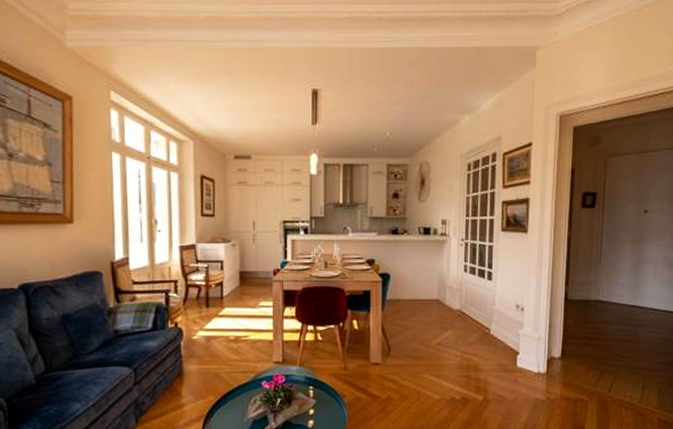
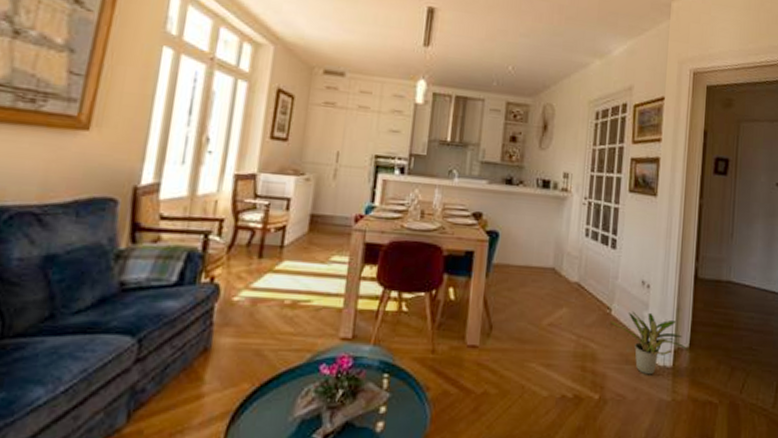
potted plant: none [489,330,561,380] -> present [609,311,689,375]

